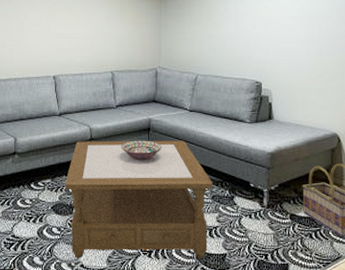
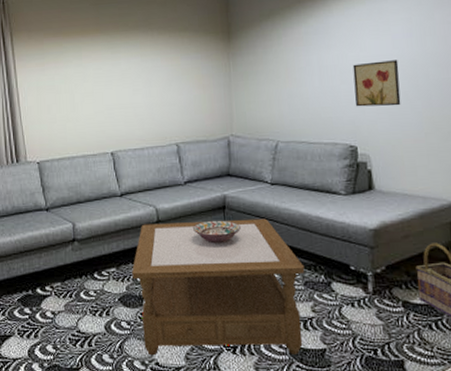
wall art: none [262,12,299,51] -> present [352,60,401,107]

